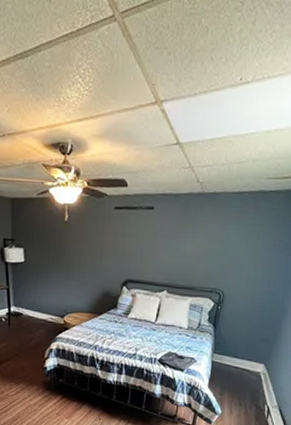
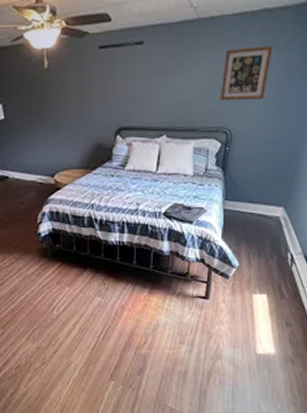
wall art: none [216,222,266,269] -> present [220,45,273,100]

